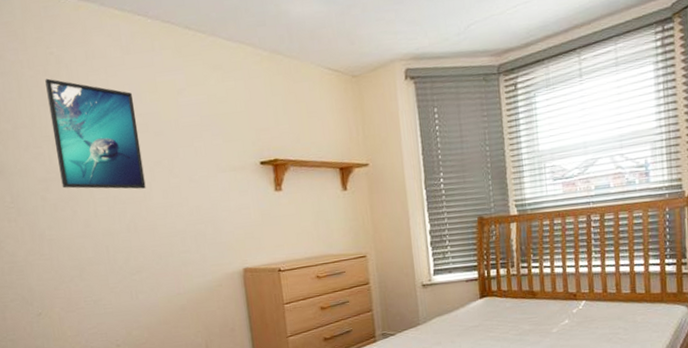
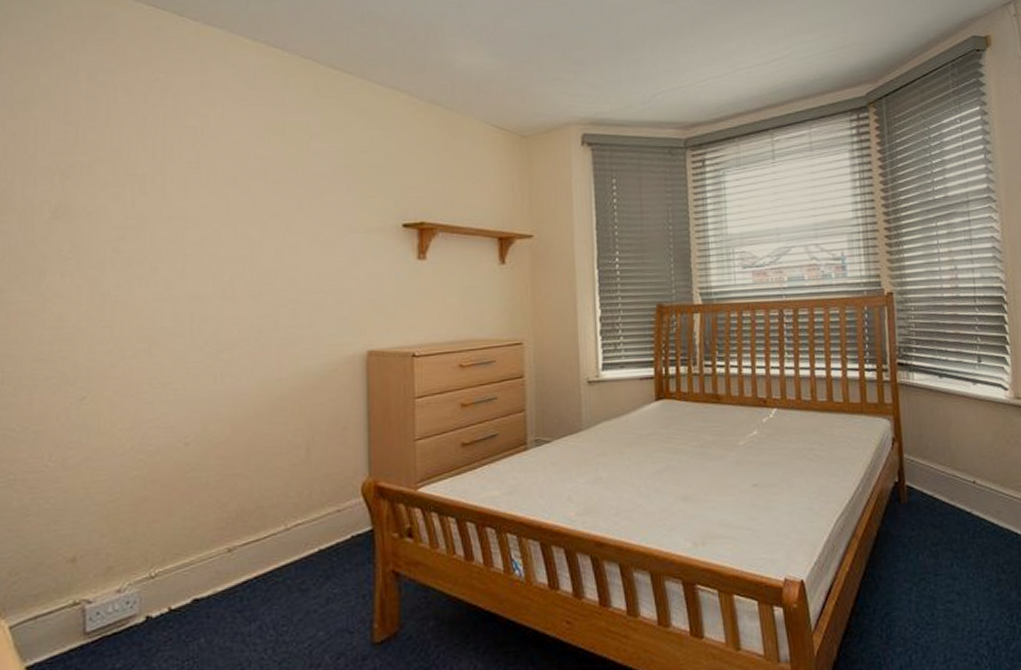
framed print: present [45,78,146,189] -> none [142,107,254,246]

